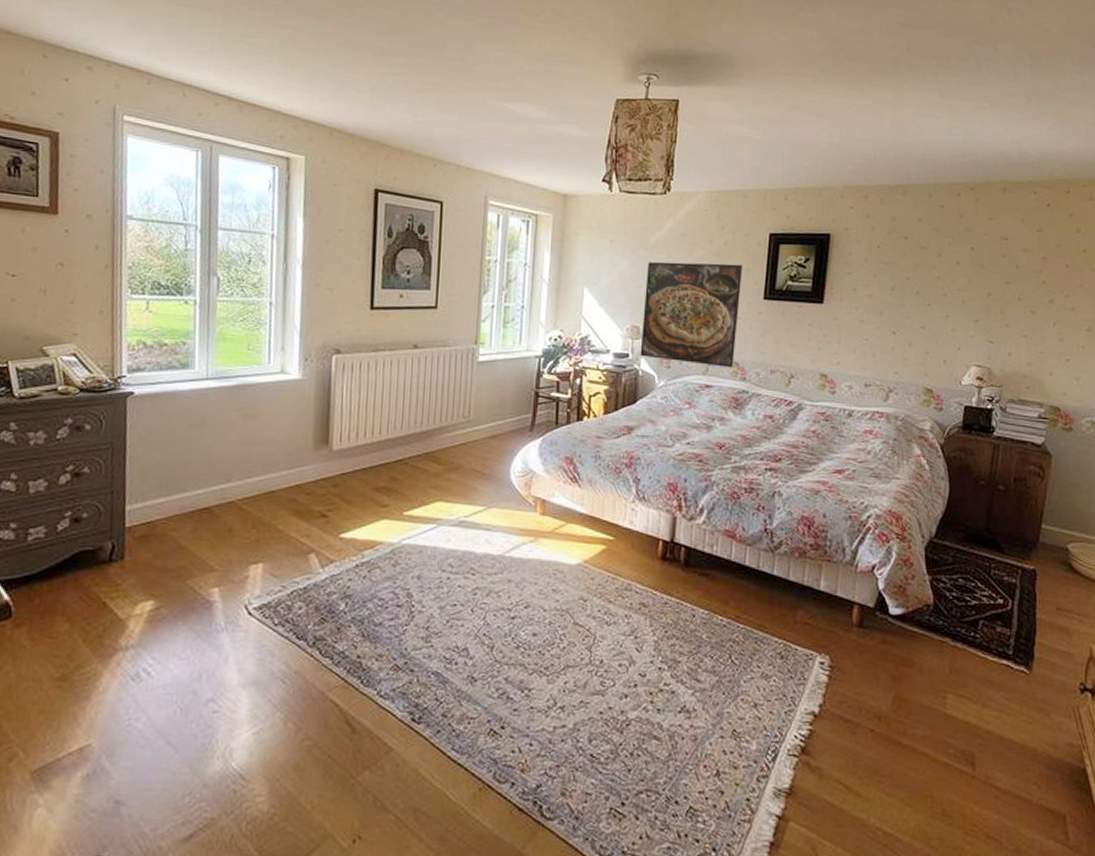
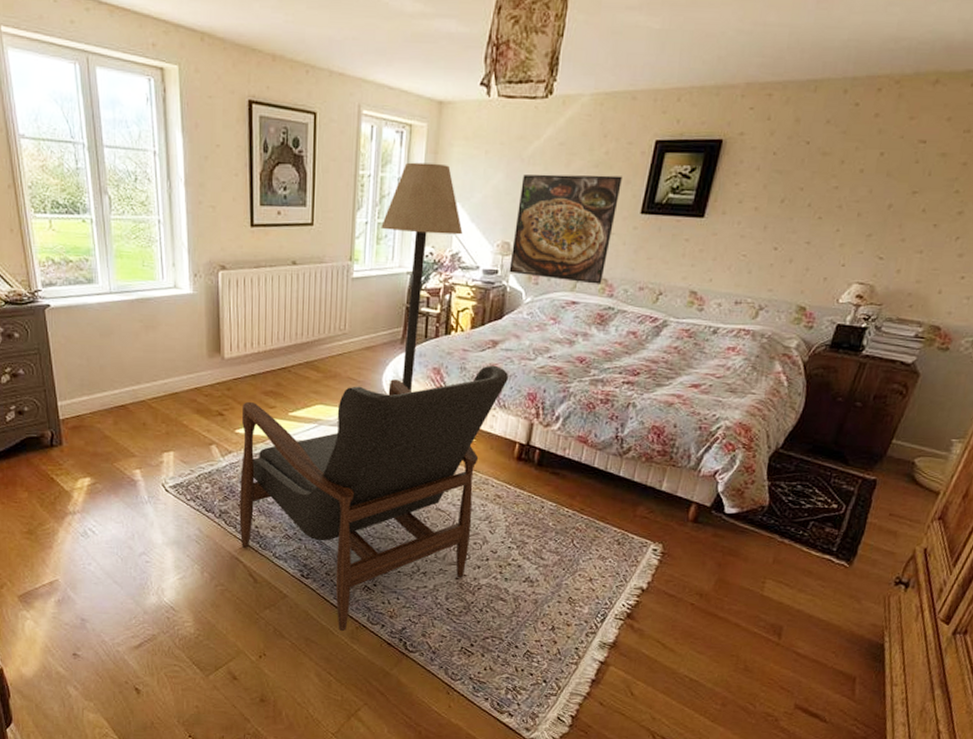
armchair: none [337,453,647,796] -> present [239,365,509,632]
floor lamp: none [508,249,591,483] -> present [381,162,463,391]

